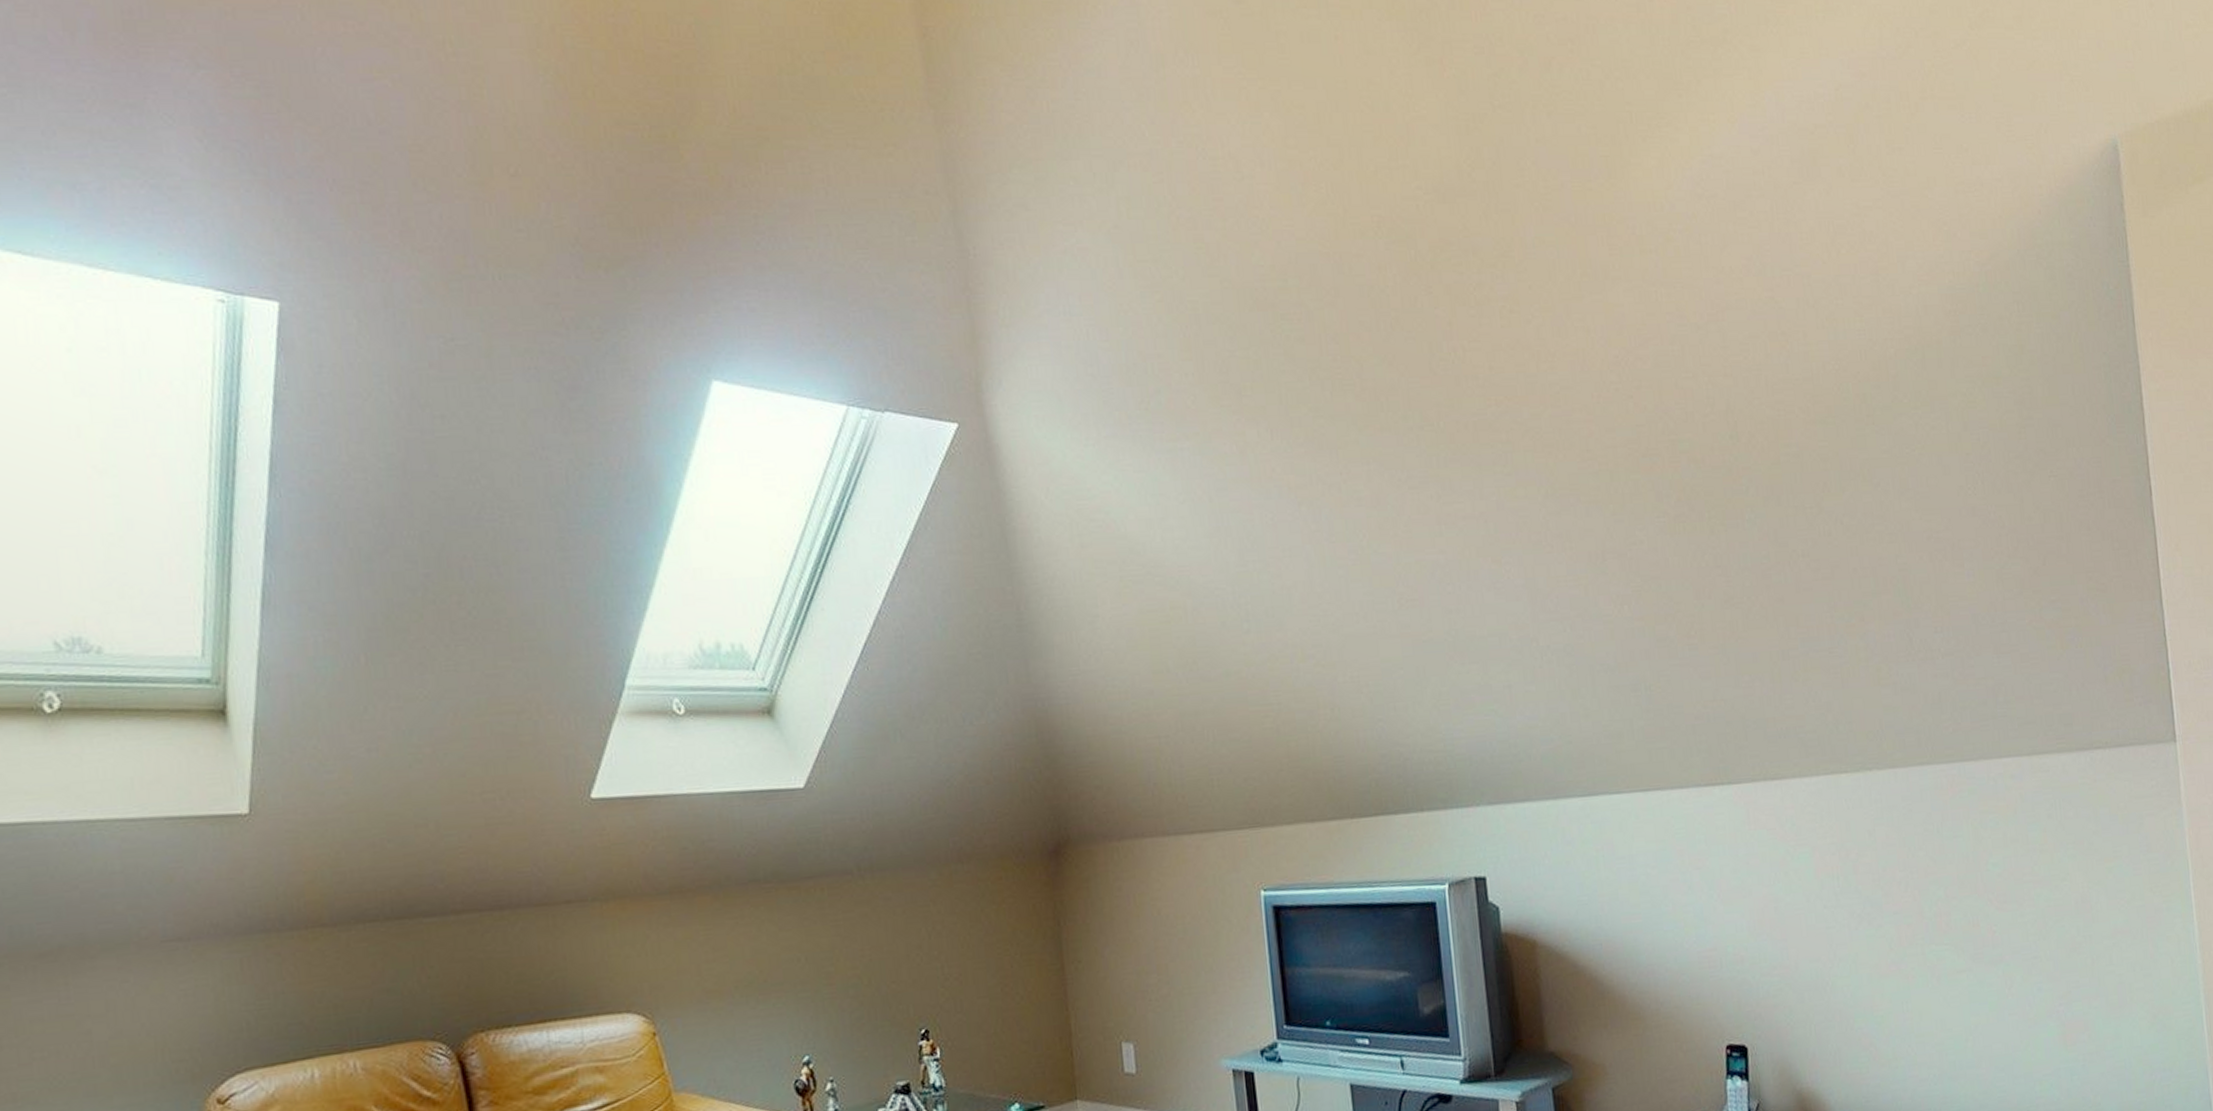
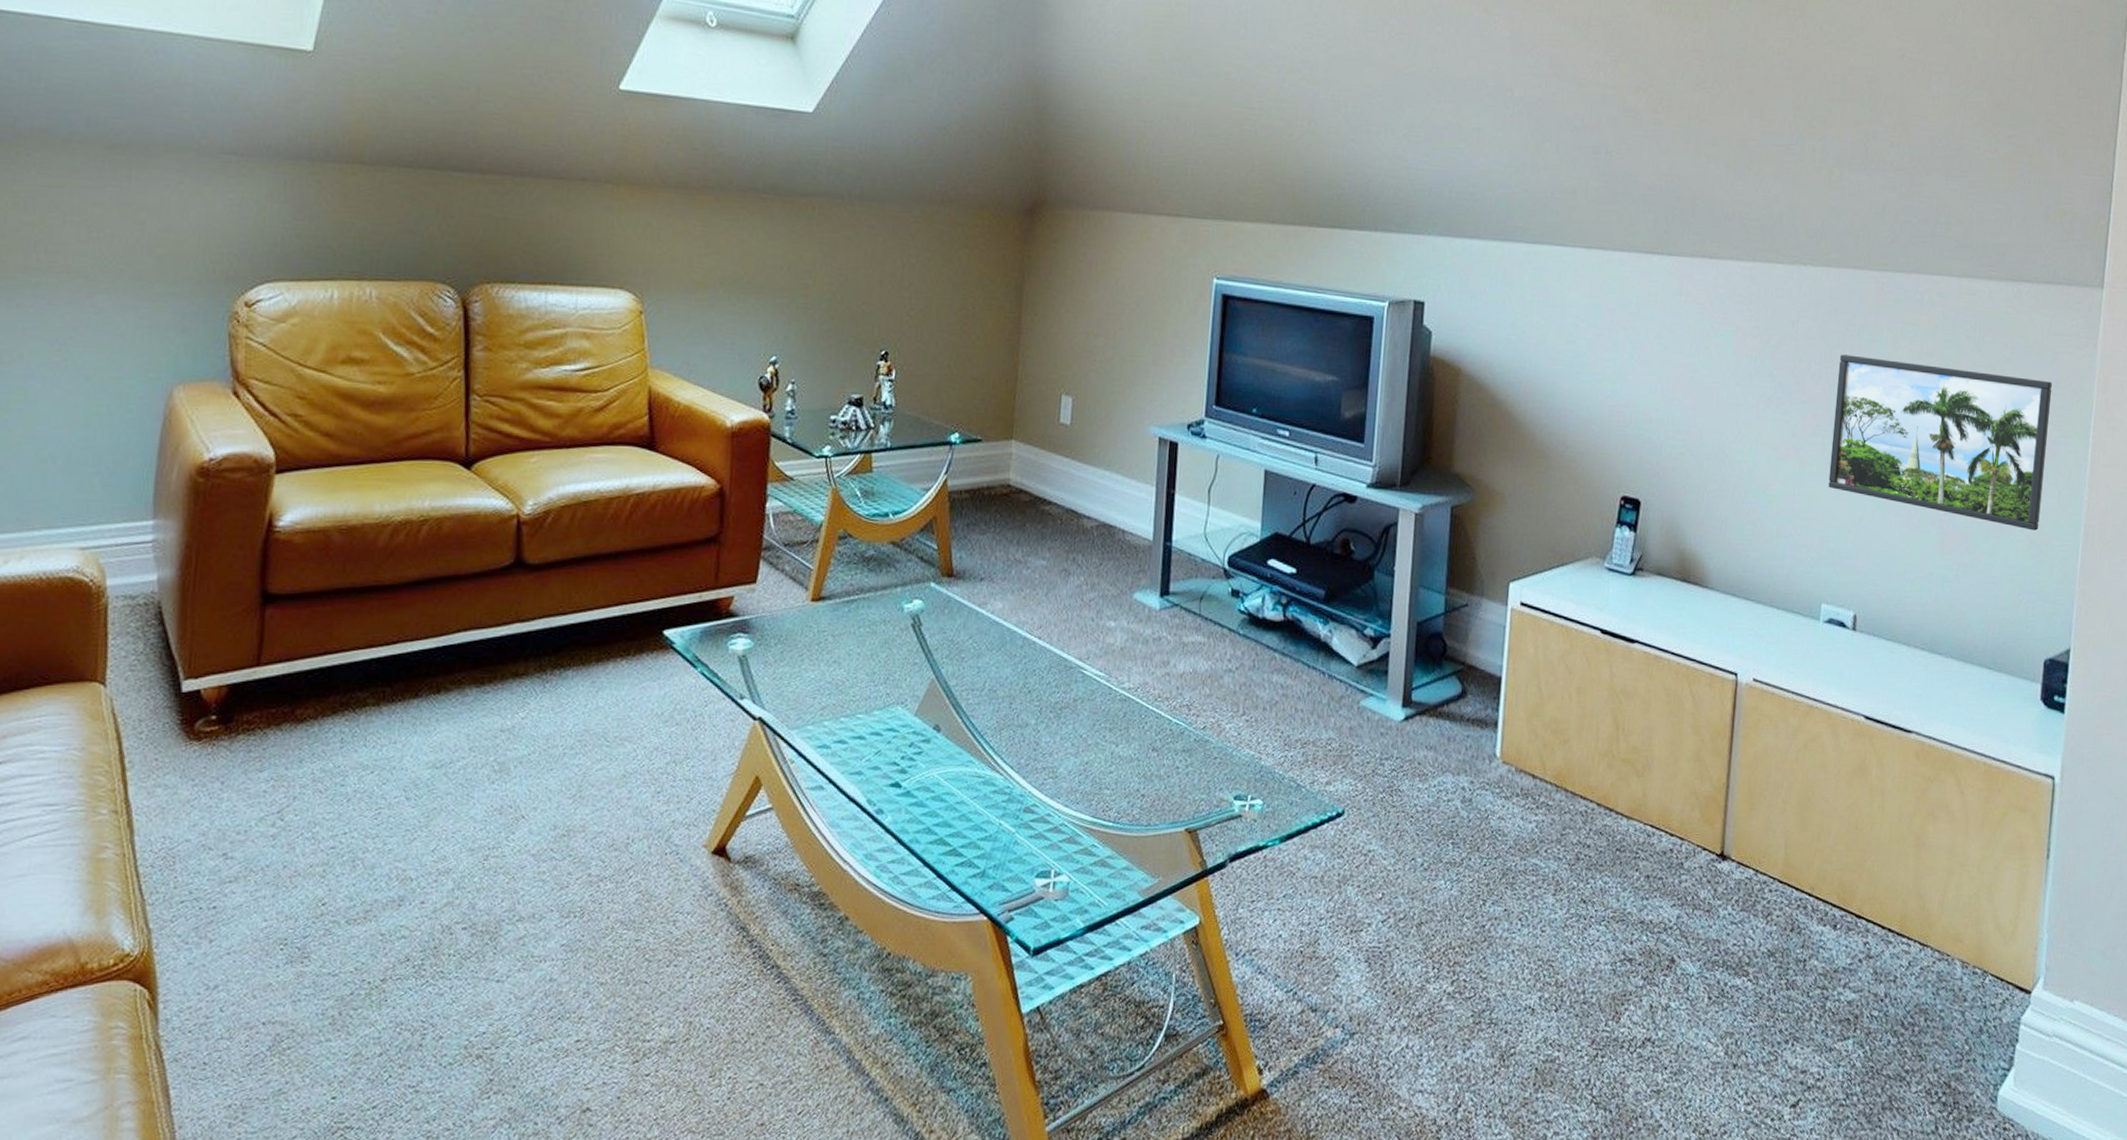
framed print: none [1923,847,2158,1006] -> present [1828,354,2053,531]

